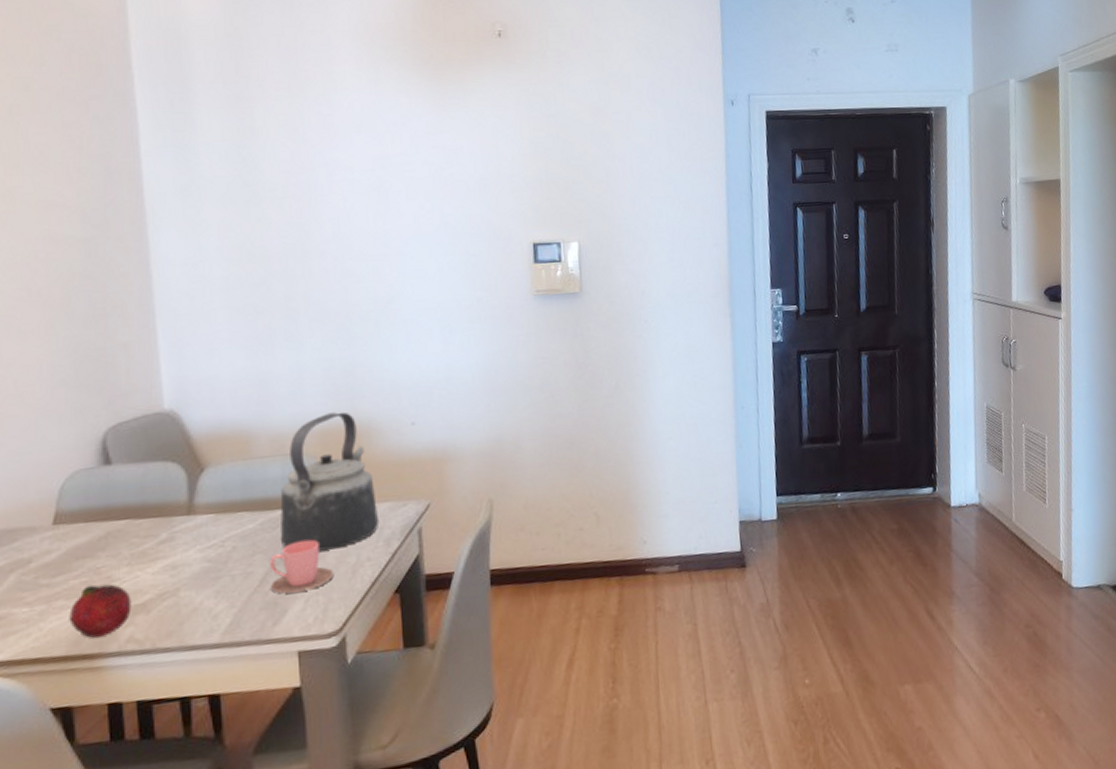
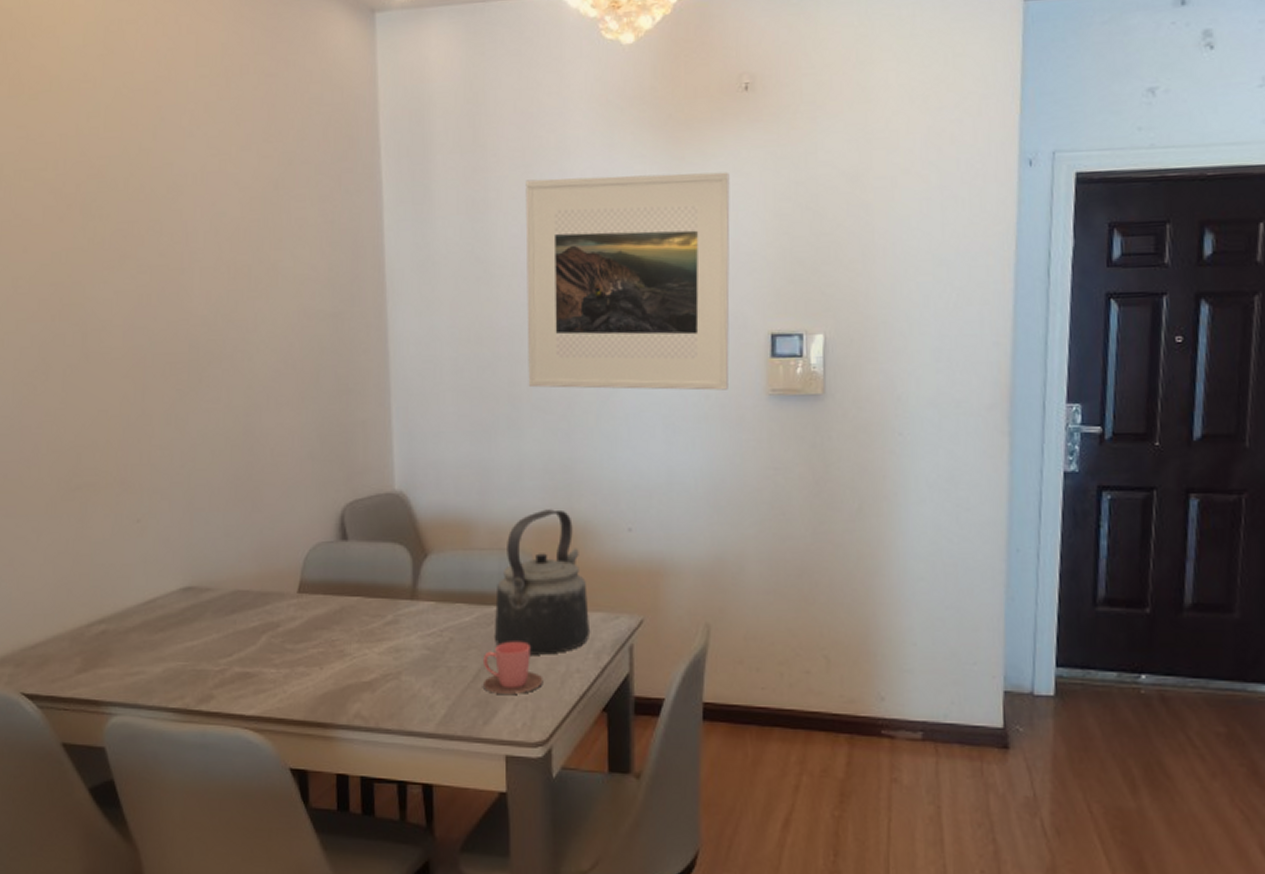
fruit: present [69,584,132,638] -> none [308,656,360,708]
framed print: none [293,105,498,301] -> present [525,172,730,391]

